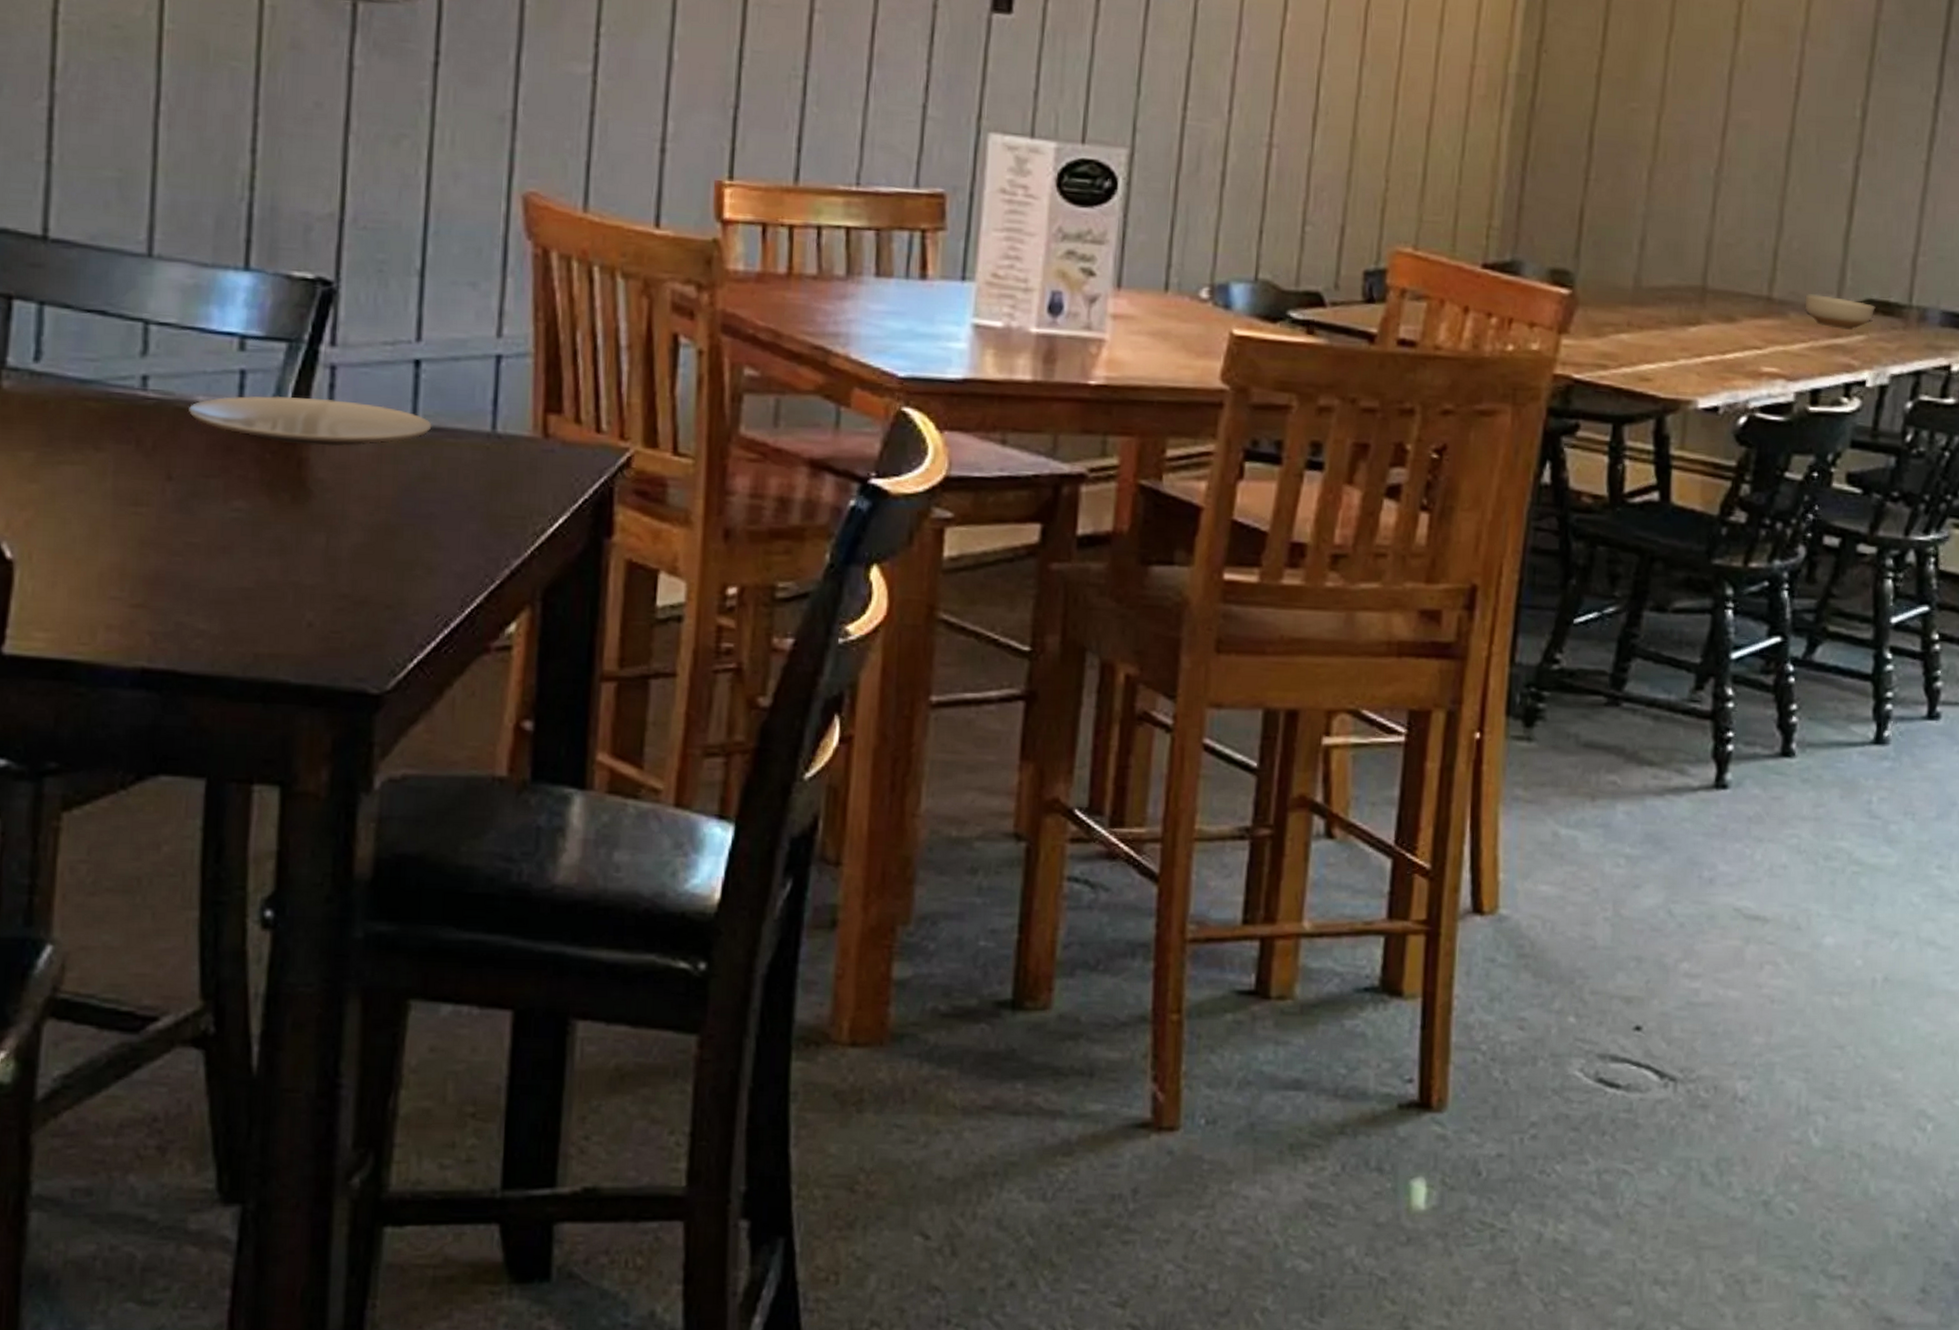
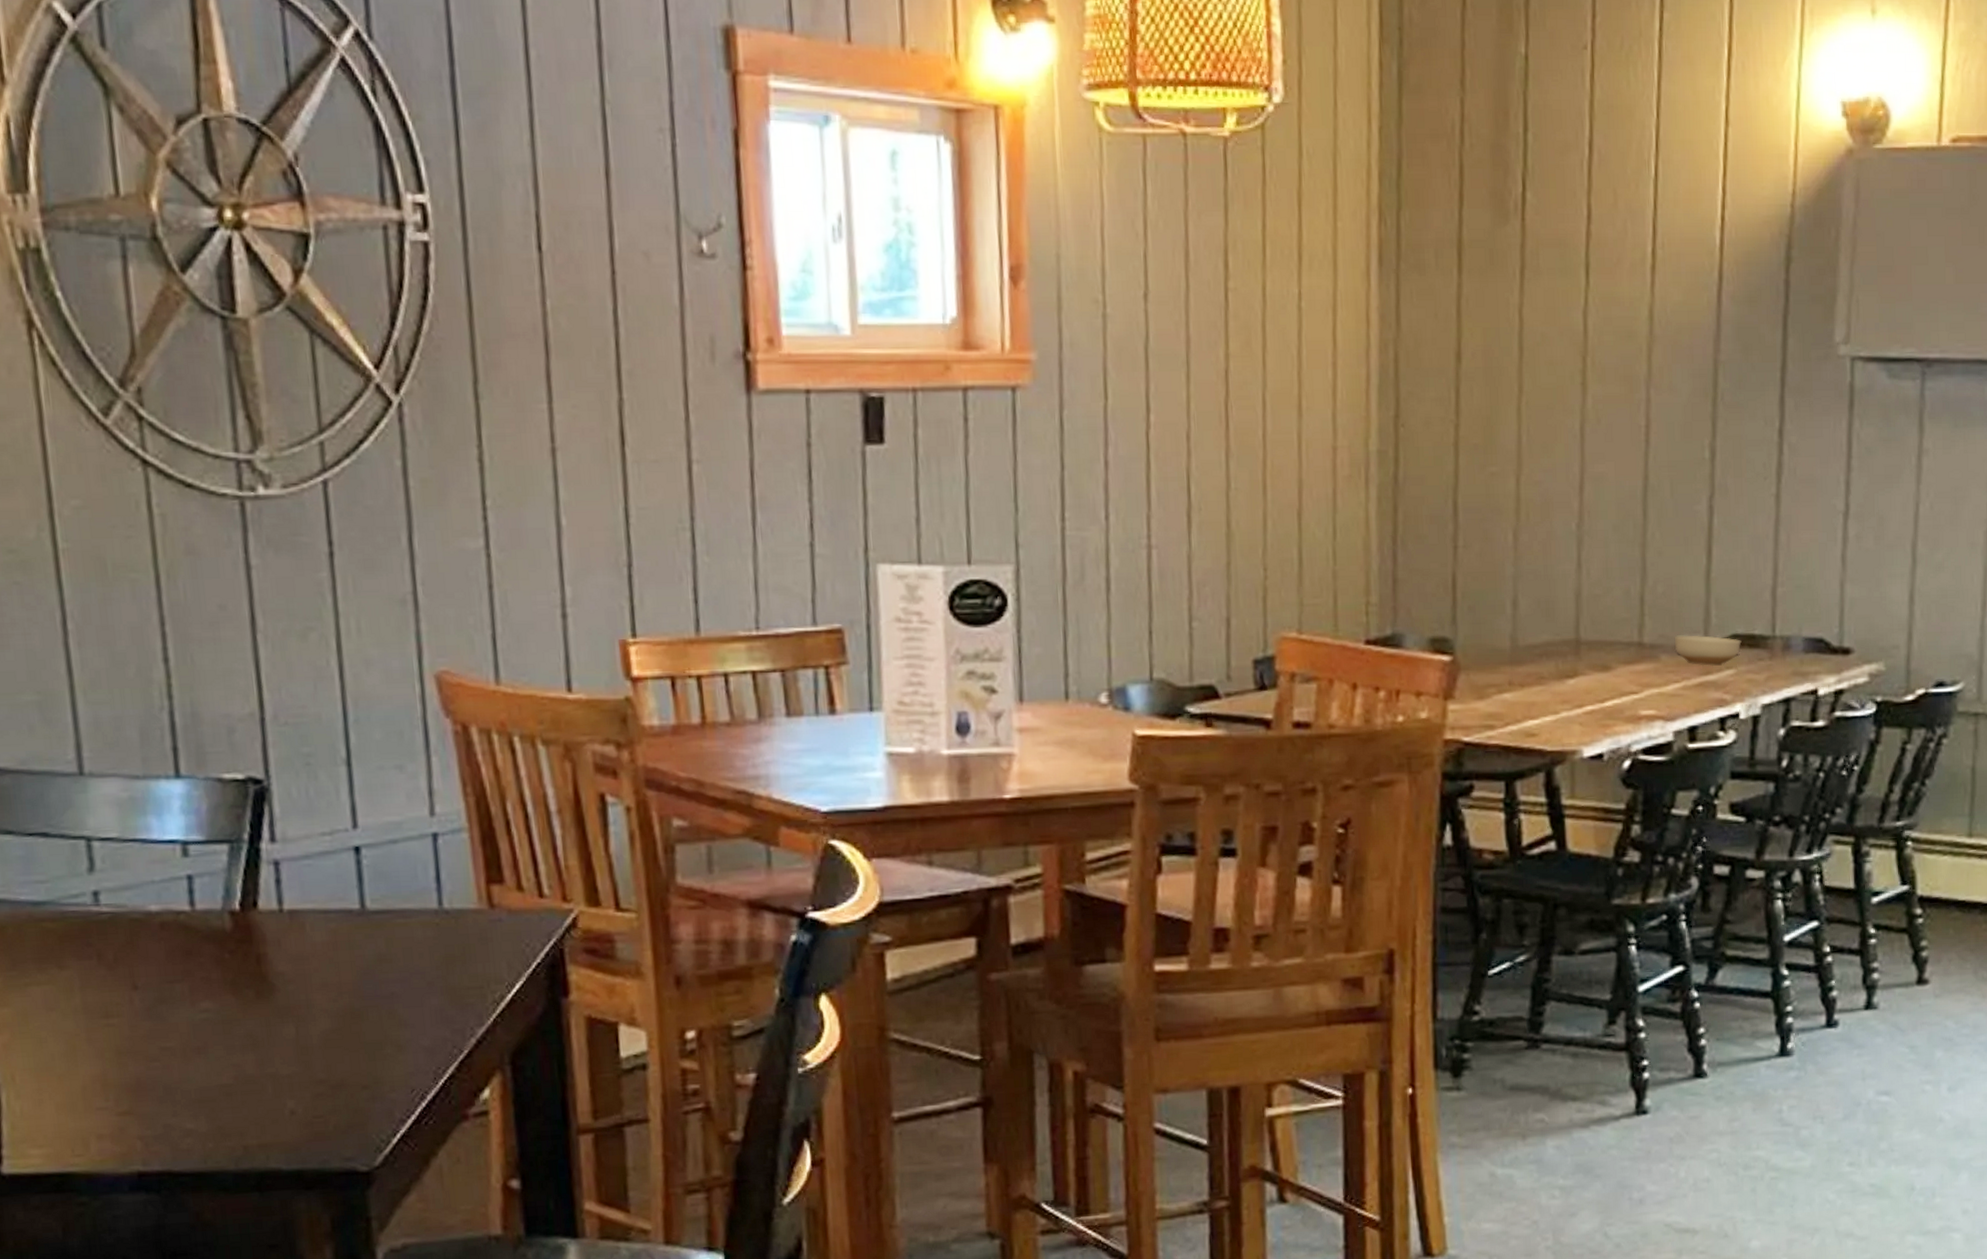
plate: present [189,395,432,446] -> none [143,893,381,942]

